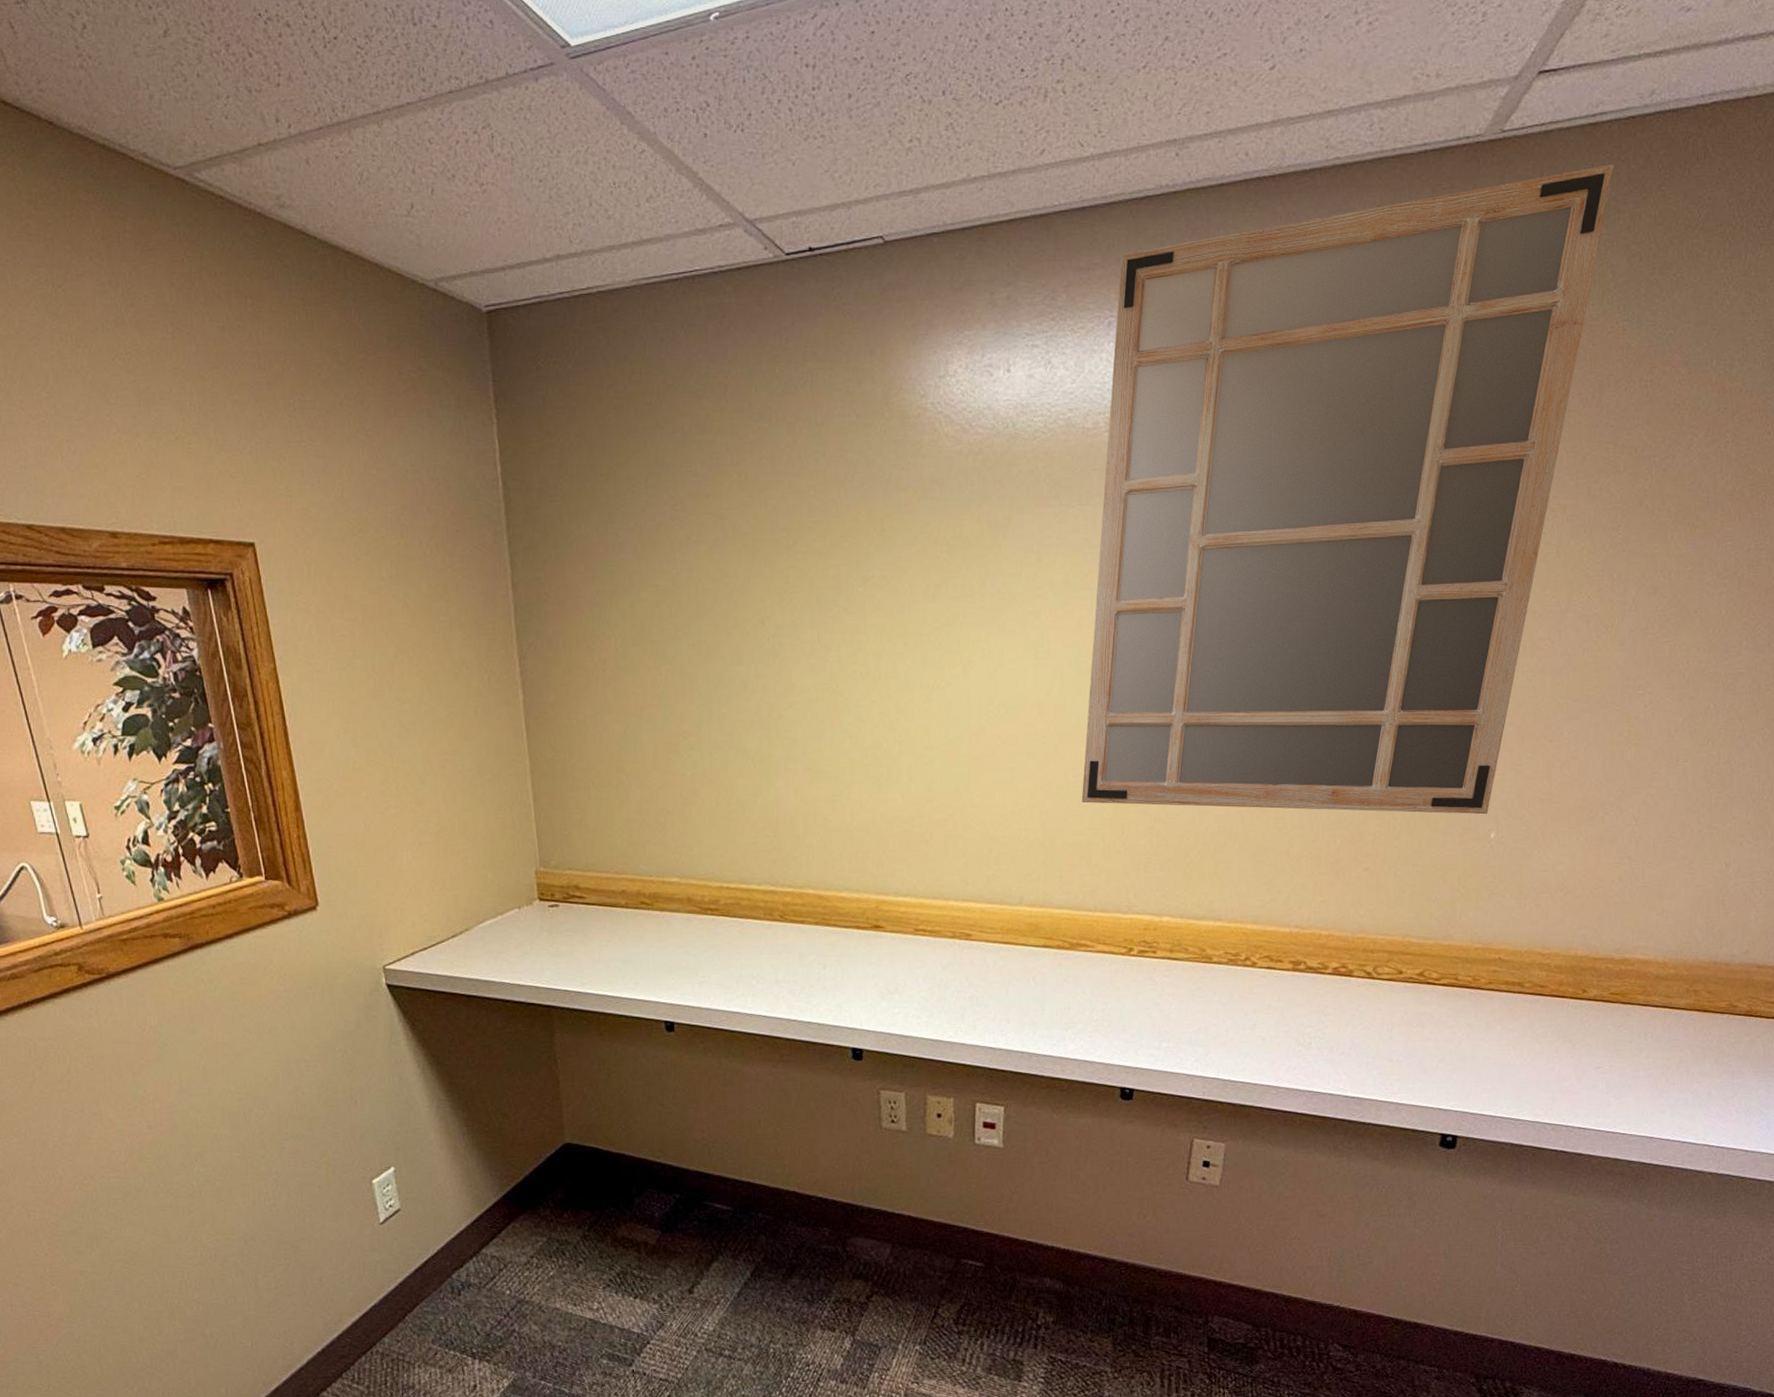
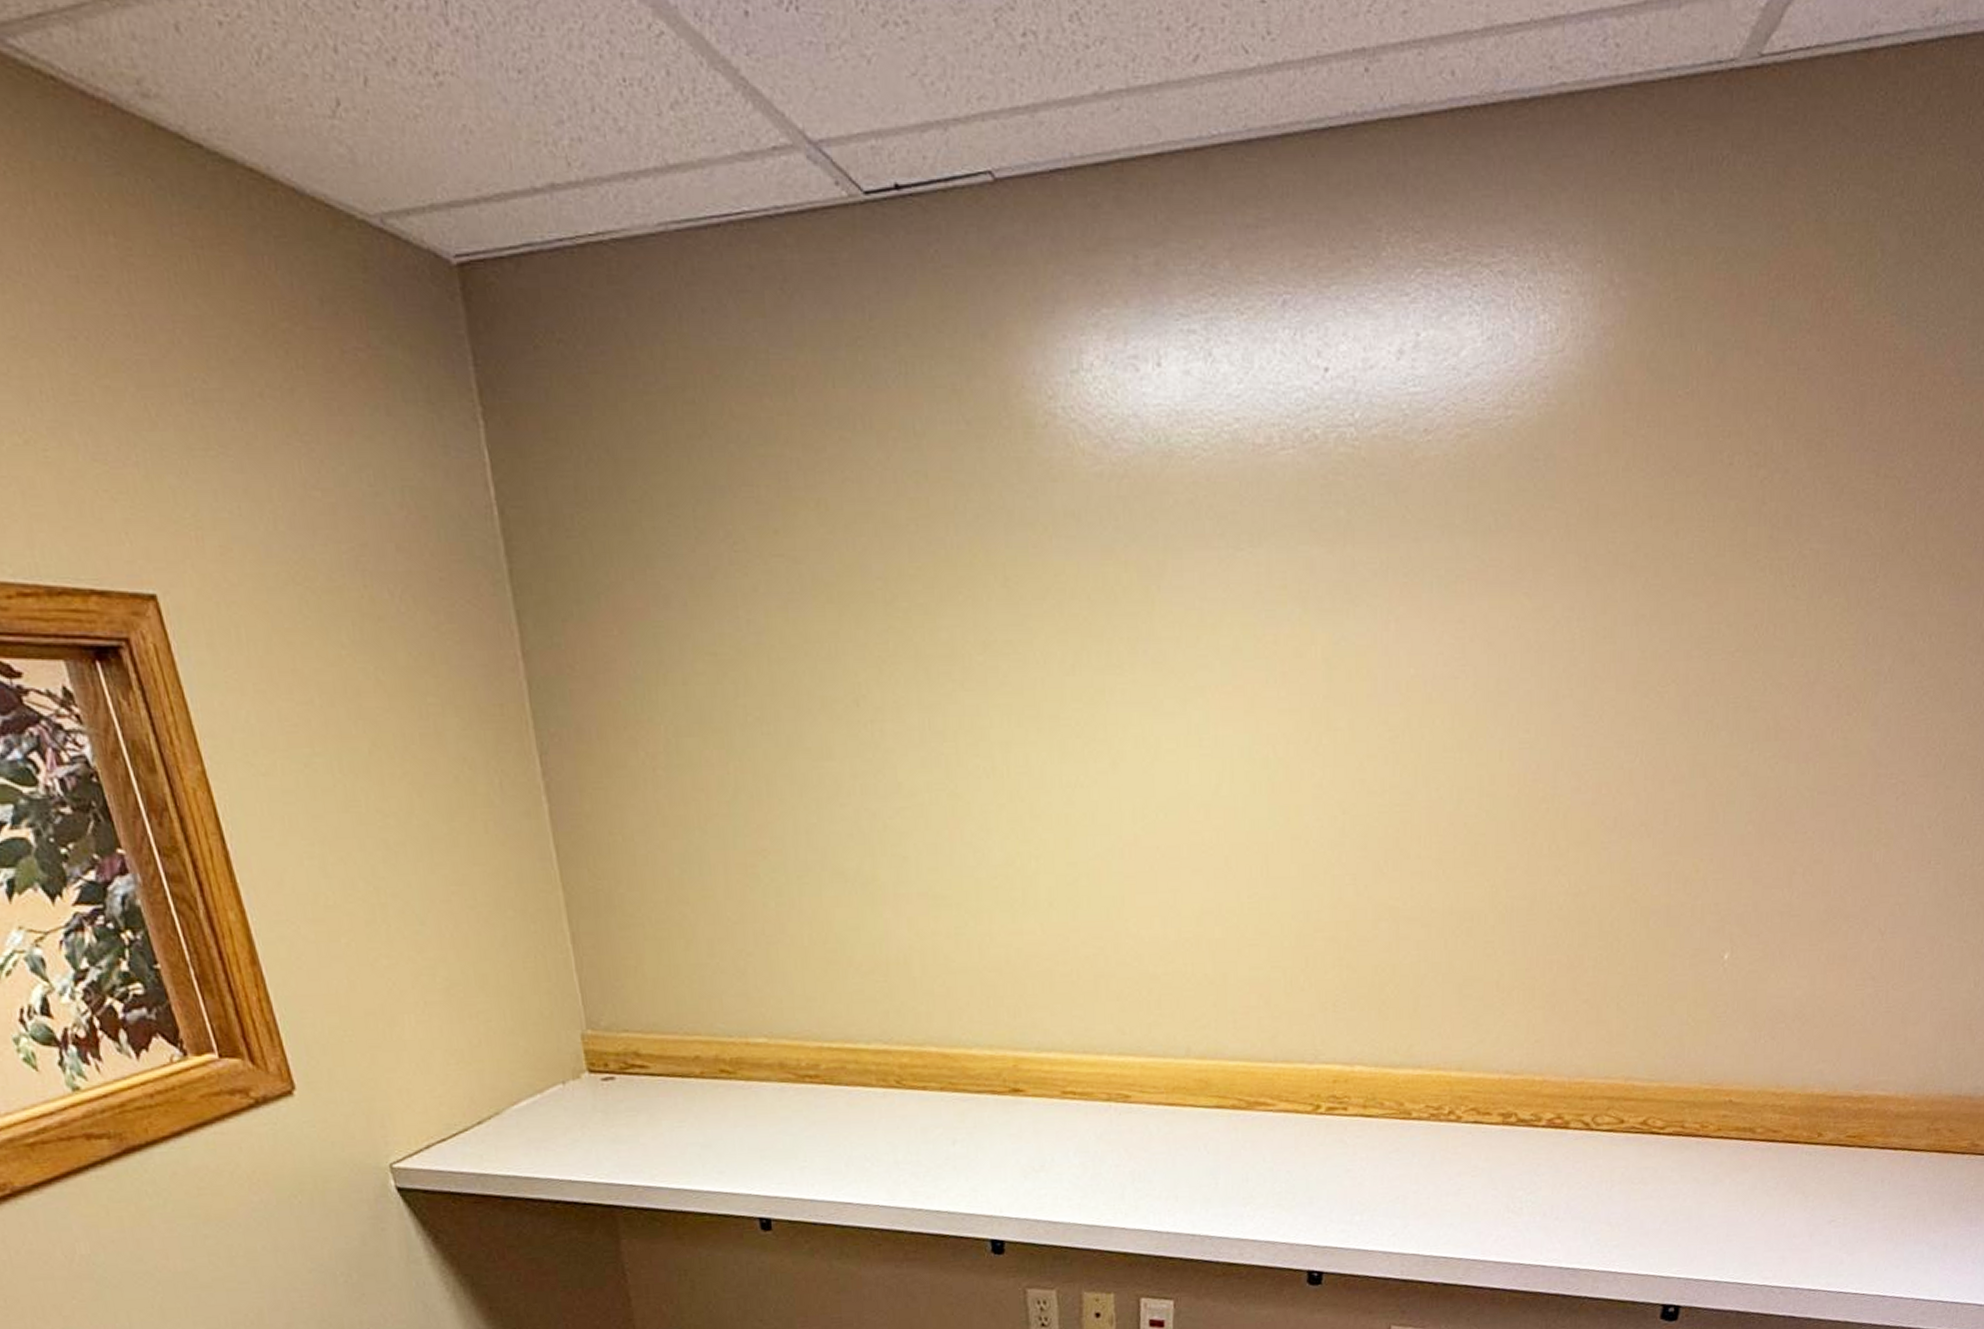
mirror: present [1081,165,1615,815] -> none [1257,106,1889,932]

